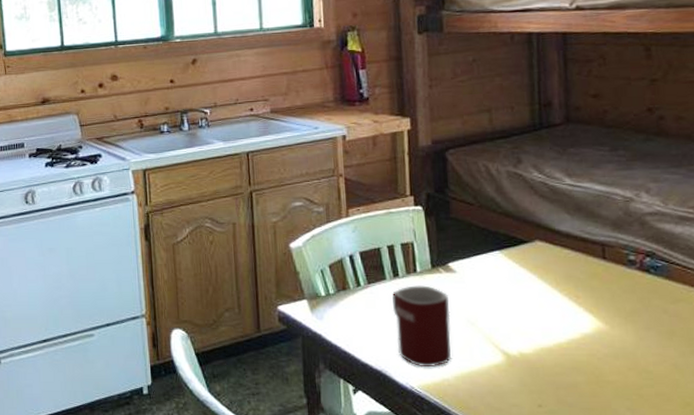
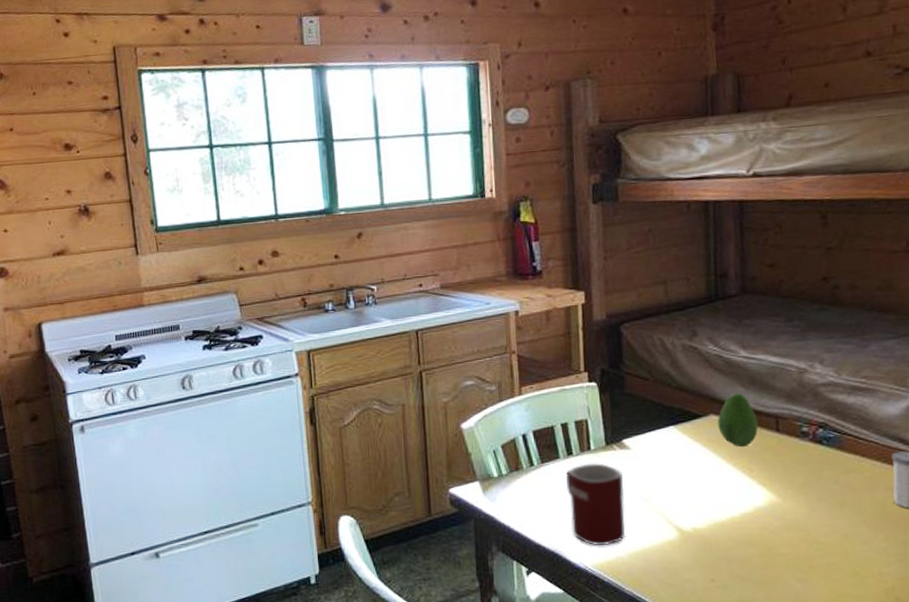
fruit: none [543,219,584,274] -> present [718,392,758,448]

